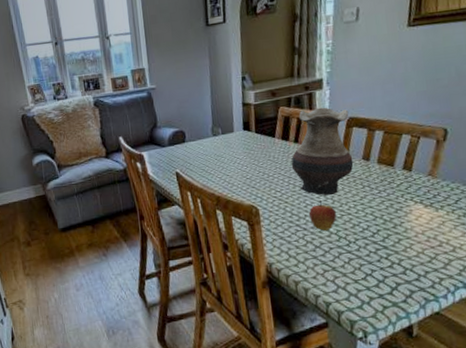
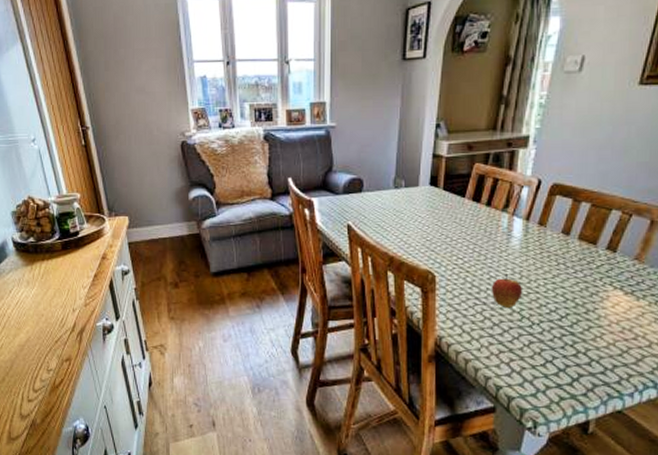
vase: present [291,107,354,195] -> none [479,168,554,268]

